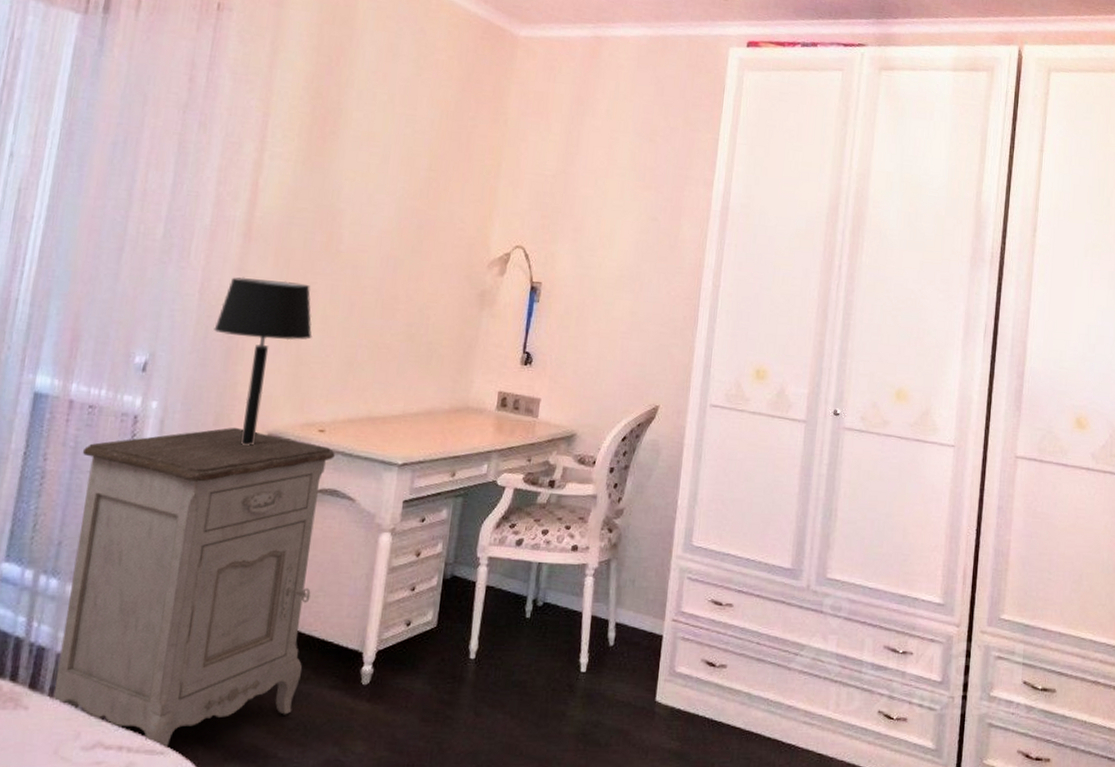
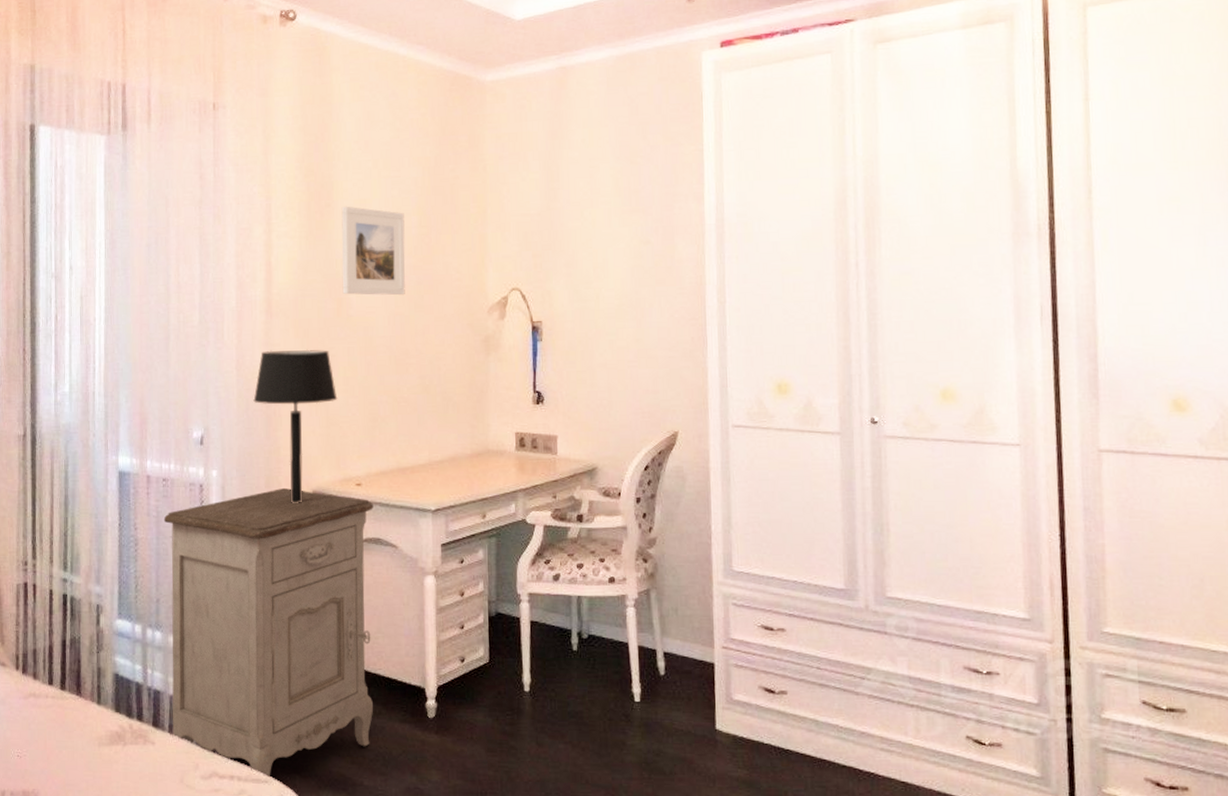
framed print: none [334,136,415,238] -> present [341,206,405,296]

